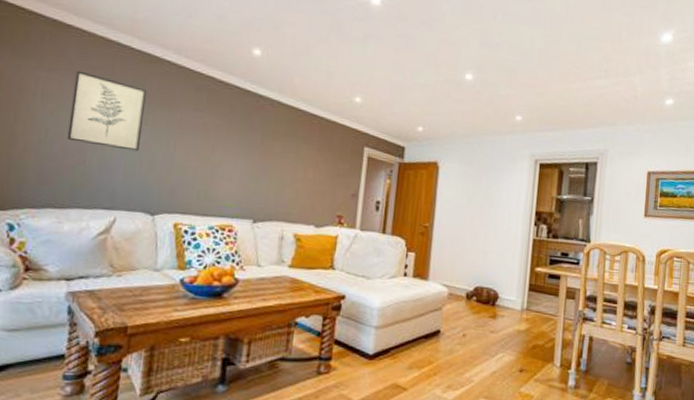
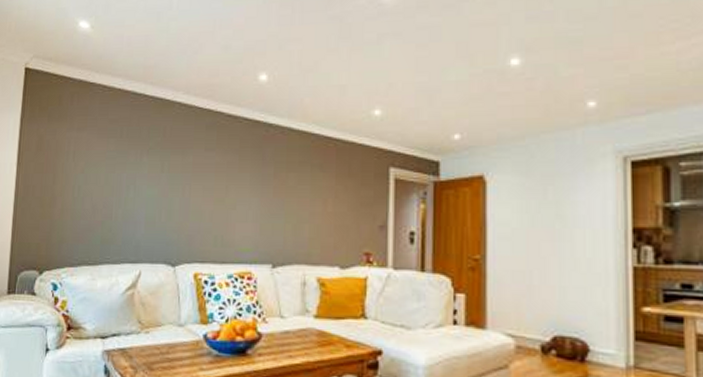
wall art: present [67,70,148,152] -> none [95,126,162,200]

